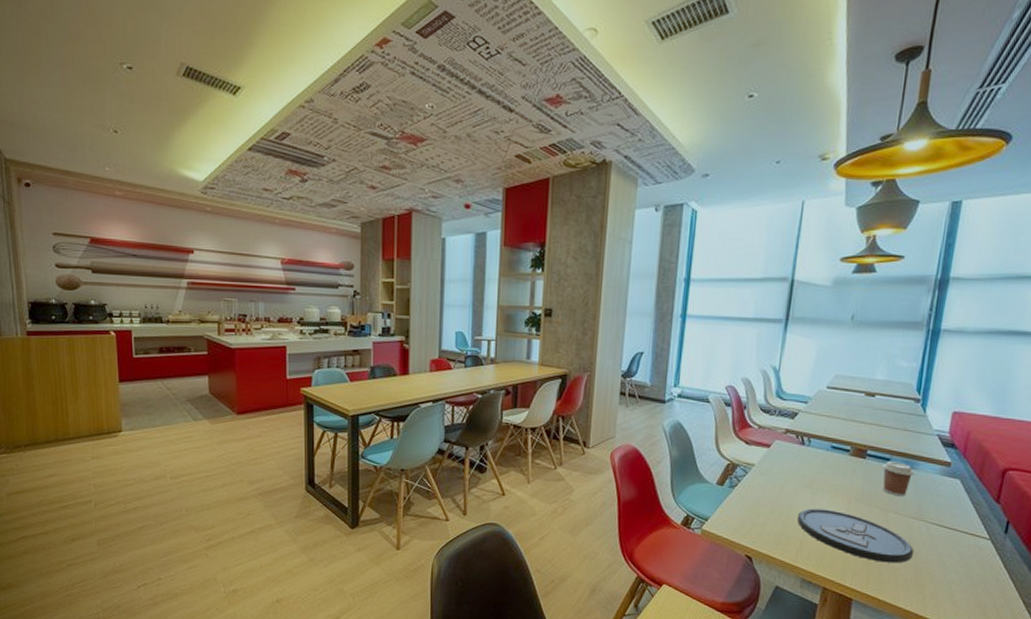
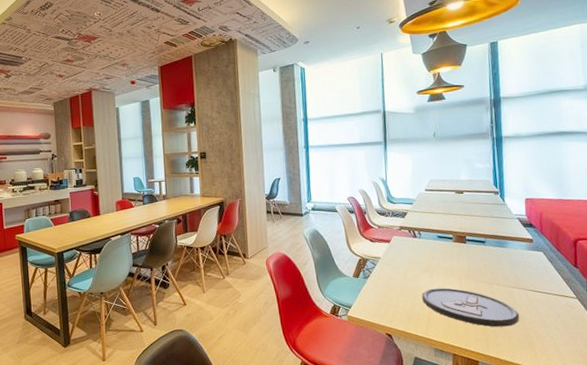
coffee cup: present [881,461,915,497] -> none [480,243,507,271]

